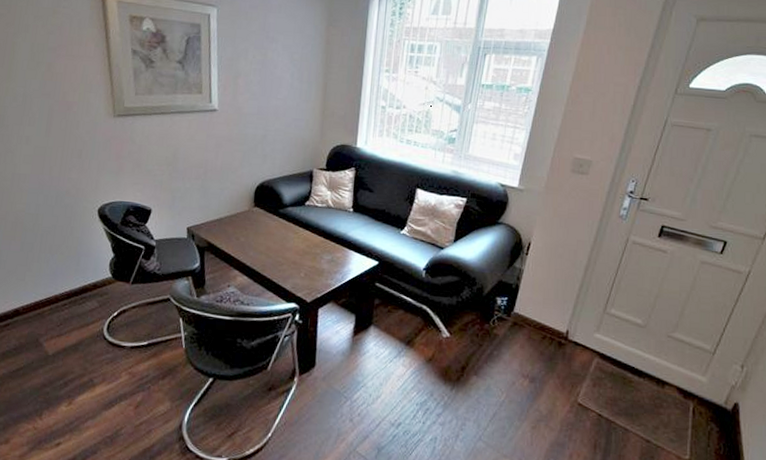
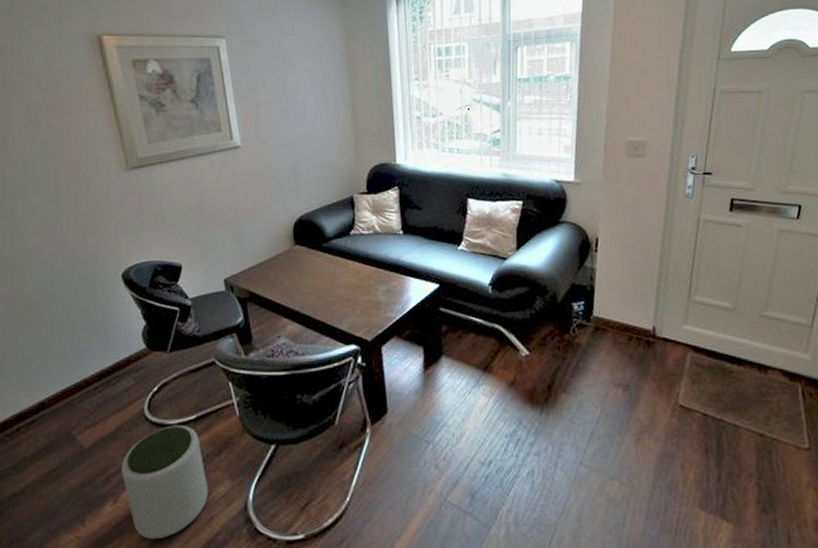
plant pot: none [77,347,151,441] -> present [121,424,209,539]

